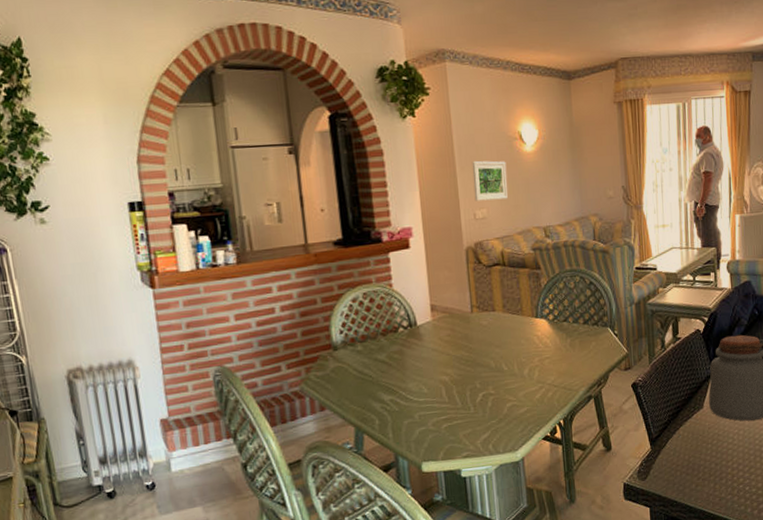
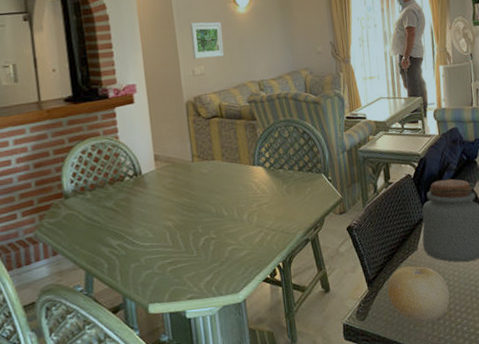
fruit: none [670,425,734,483] -> present [387,266,450,323]

